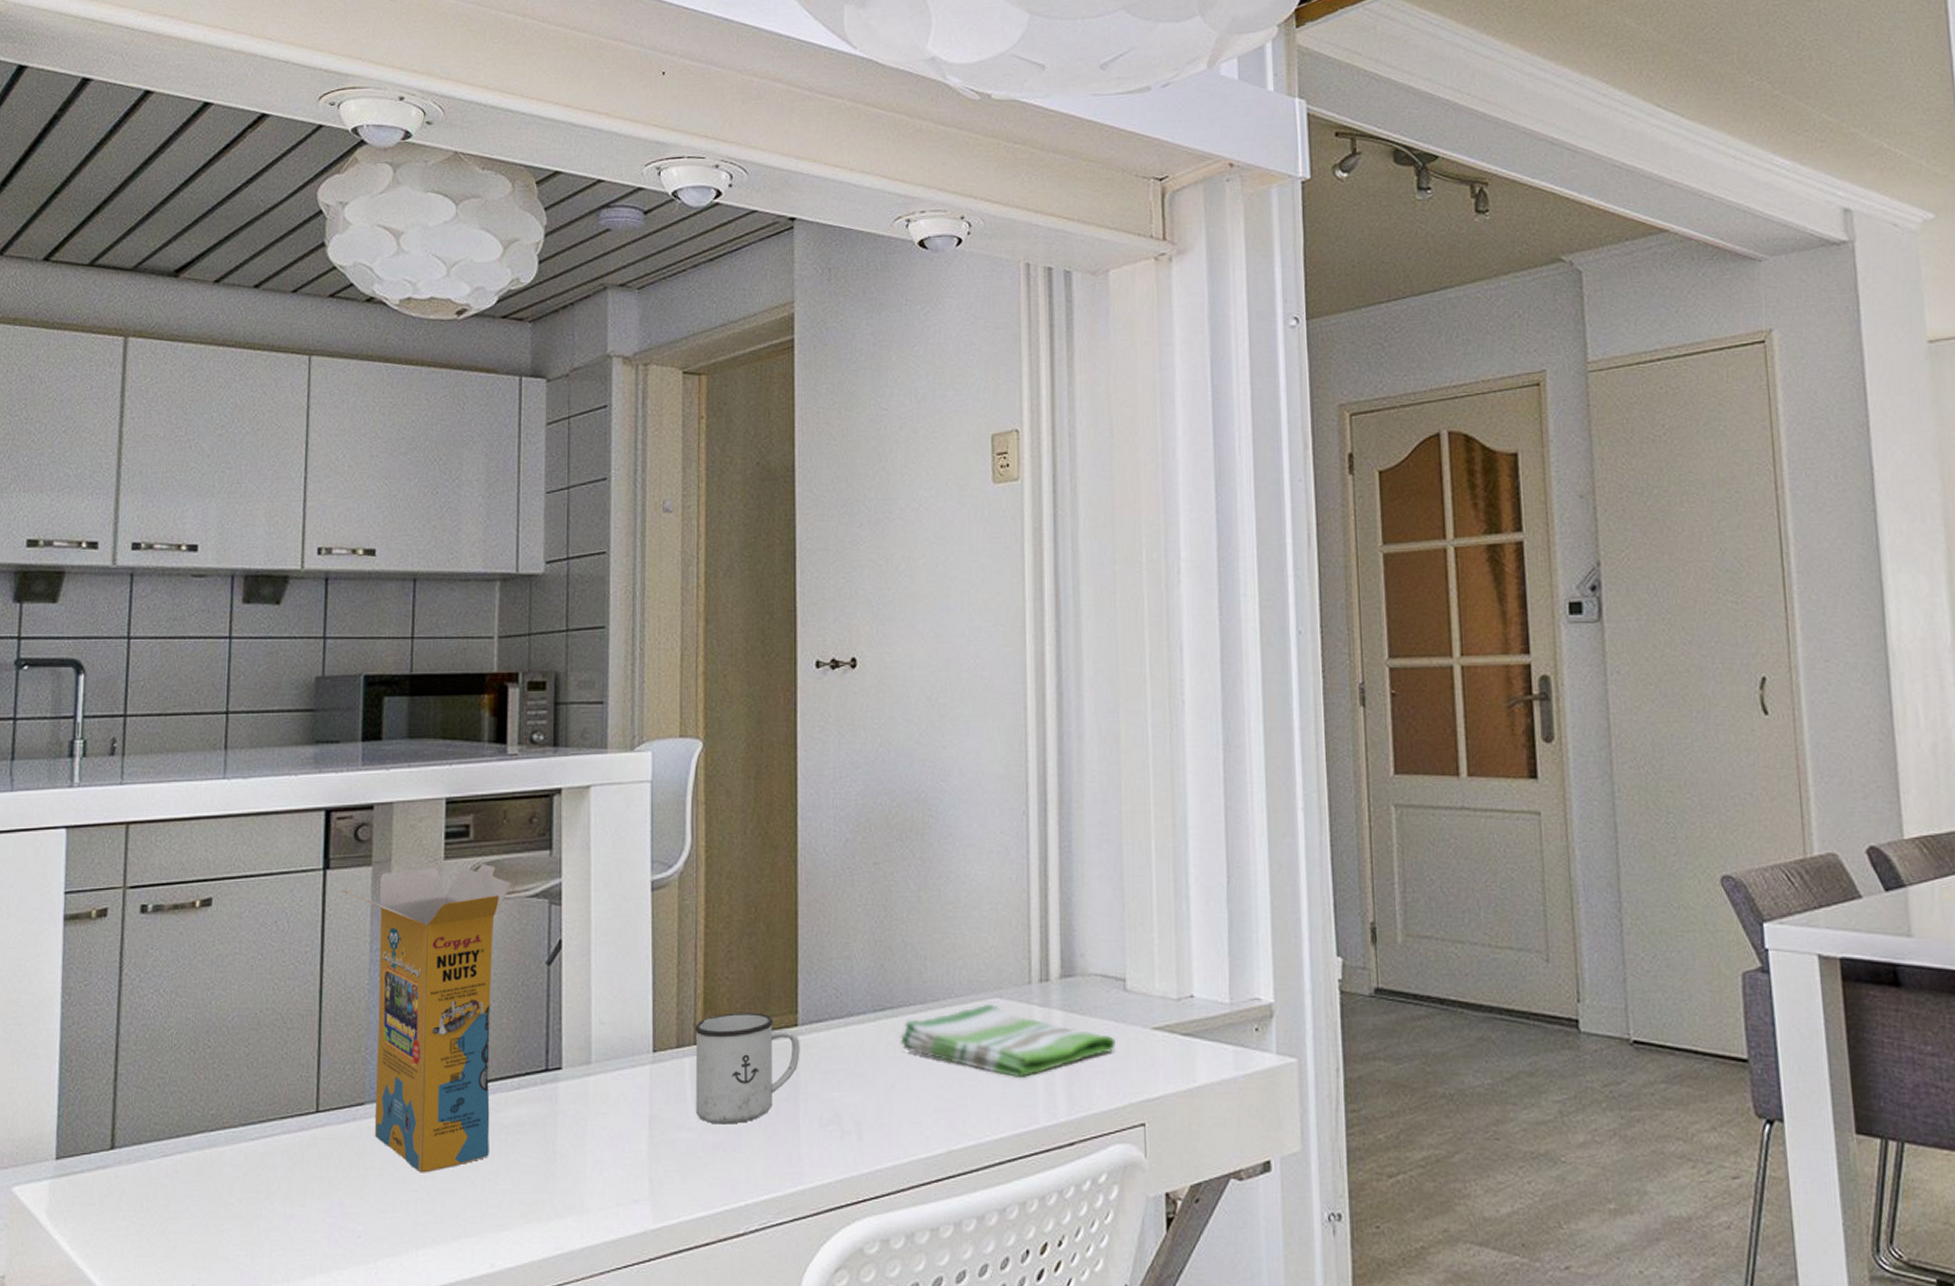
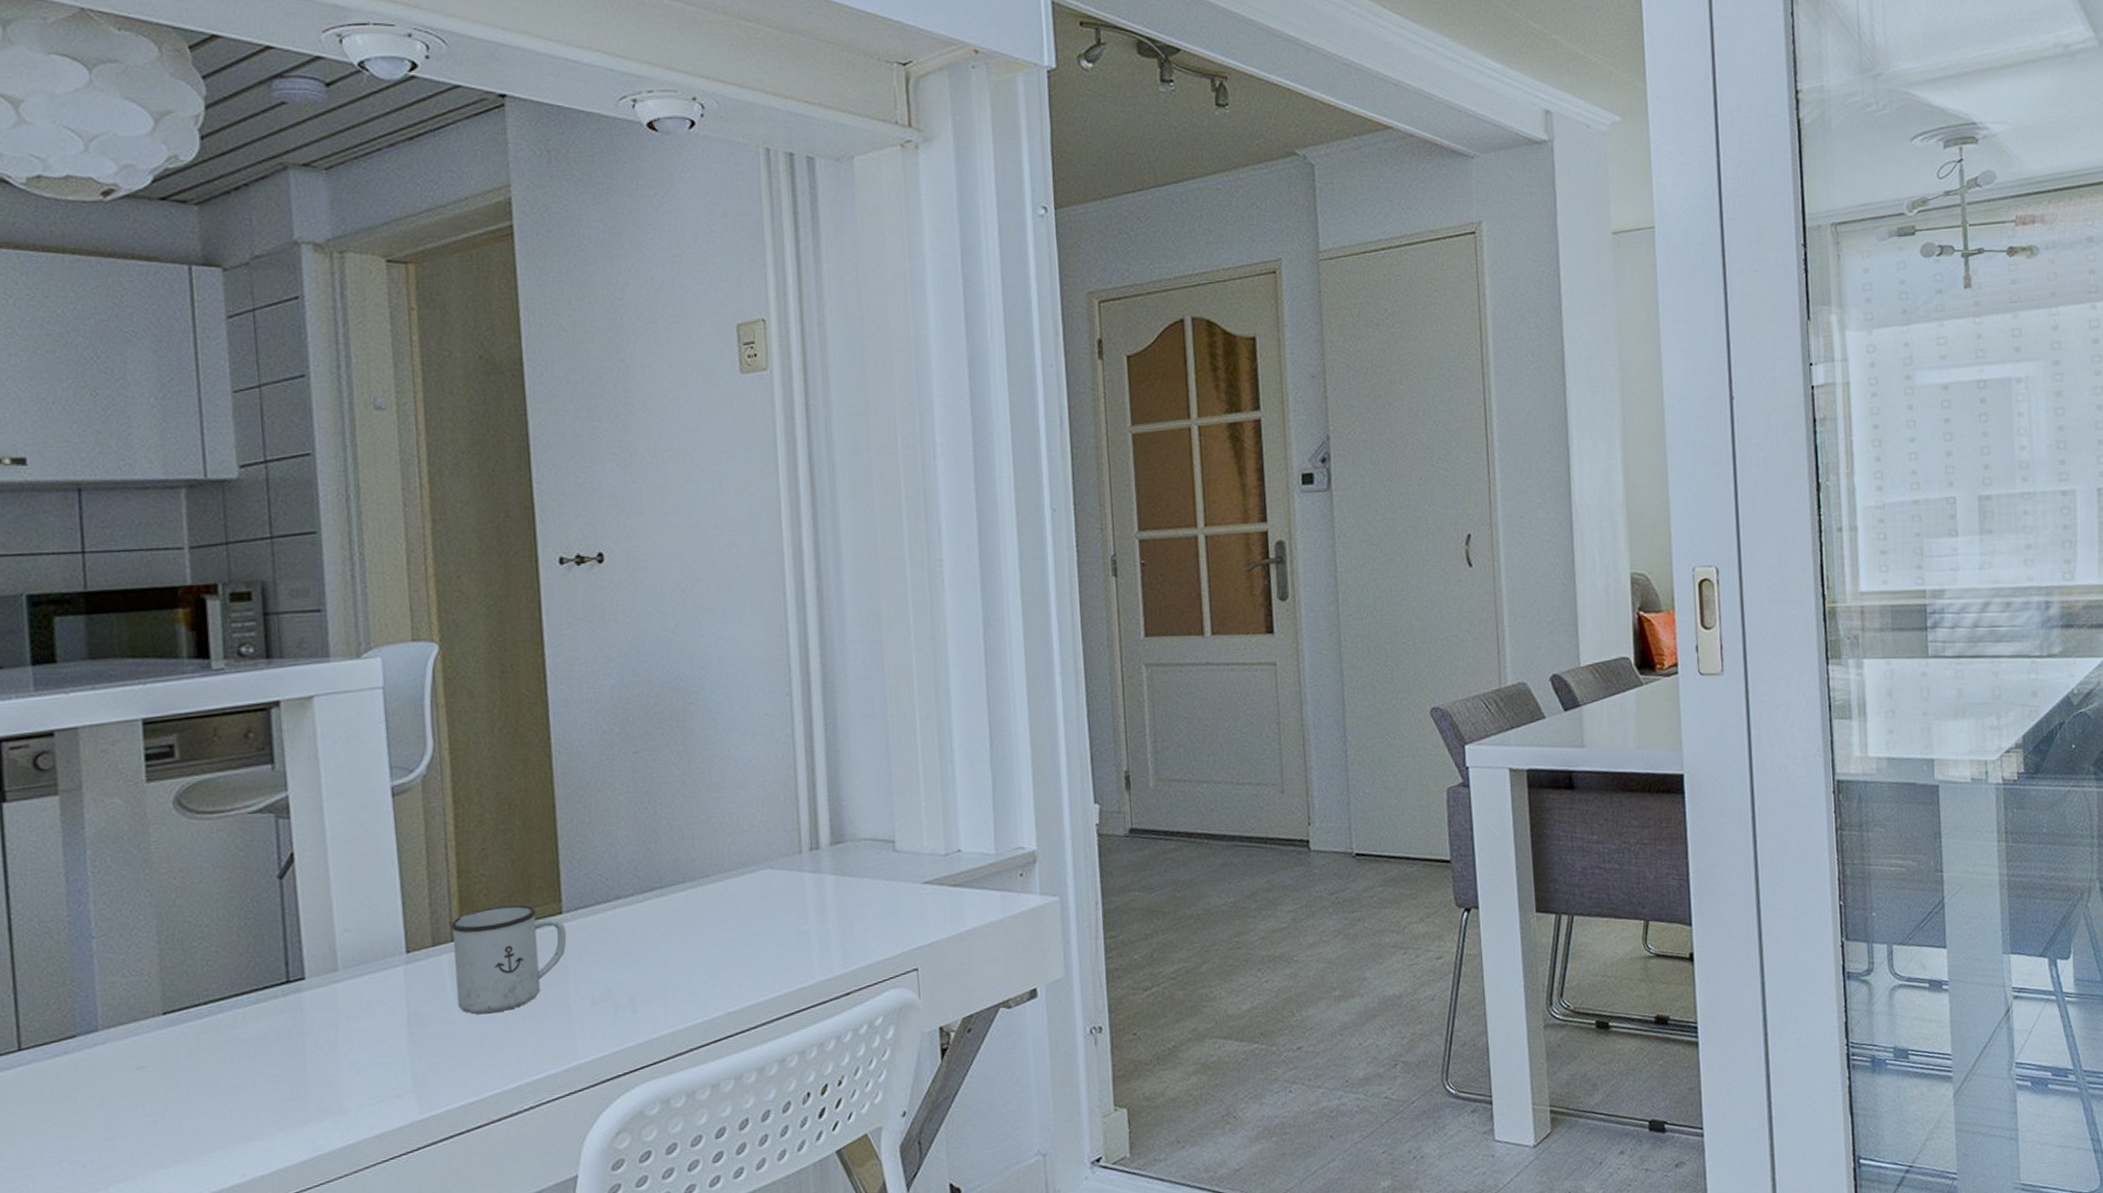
cereal box: present [343,864,511,1173] -> none [25,783,229,1097]
dish towel: present [900,1003,1116,1079] -> none [670,874,887,940]

